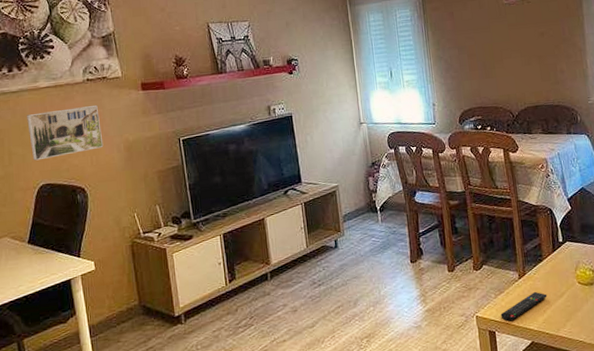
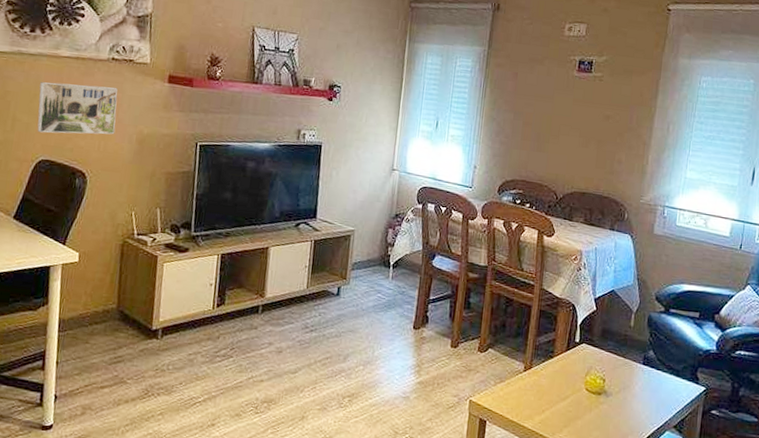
remote control: present [500,291,547,322] -> none [496,388,550,414]

